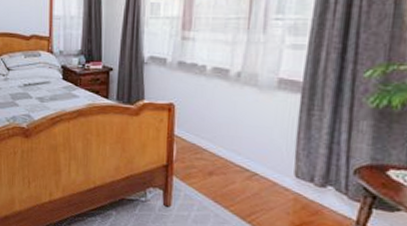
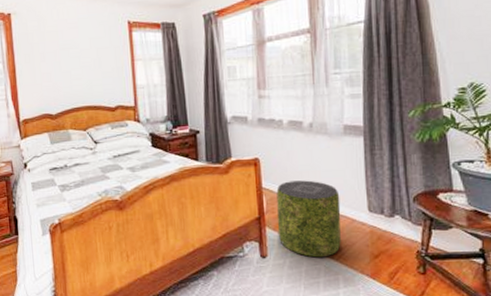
pouf: none [185,132,263,217] -> present [276,180,341,258]

